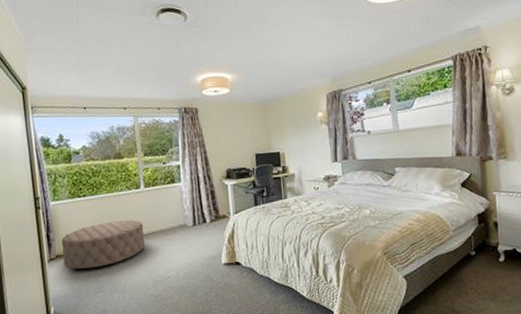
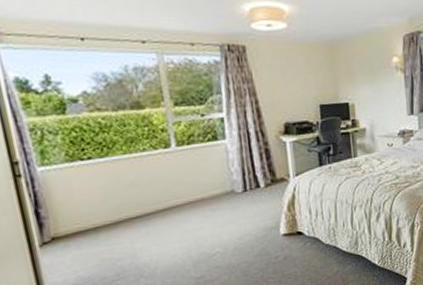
ottoman: present [61,219,146,269] -> none [58,187,181,254]

